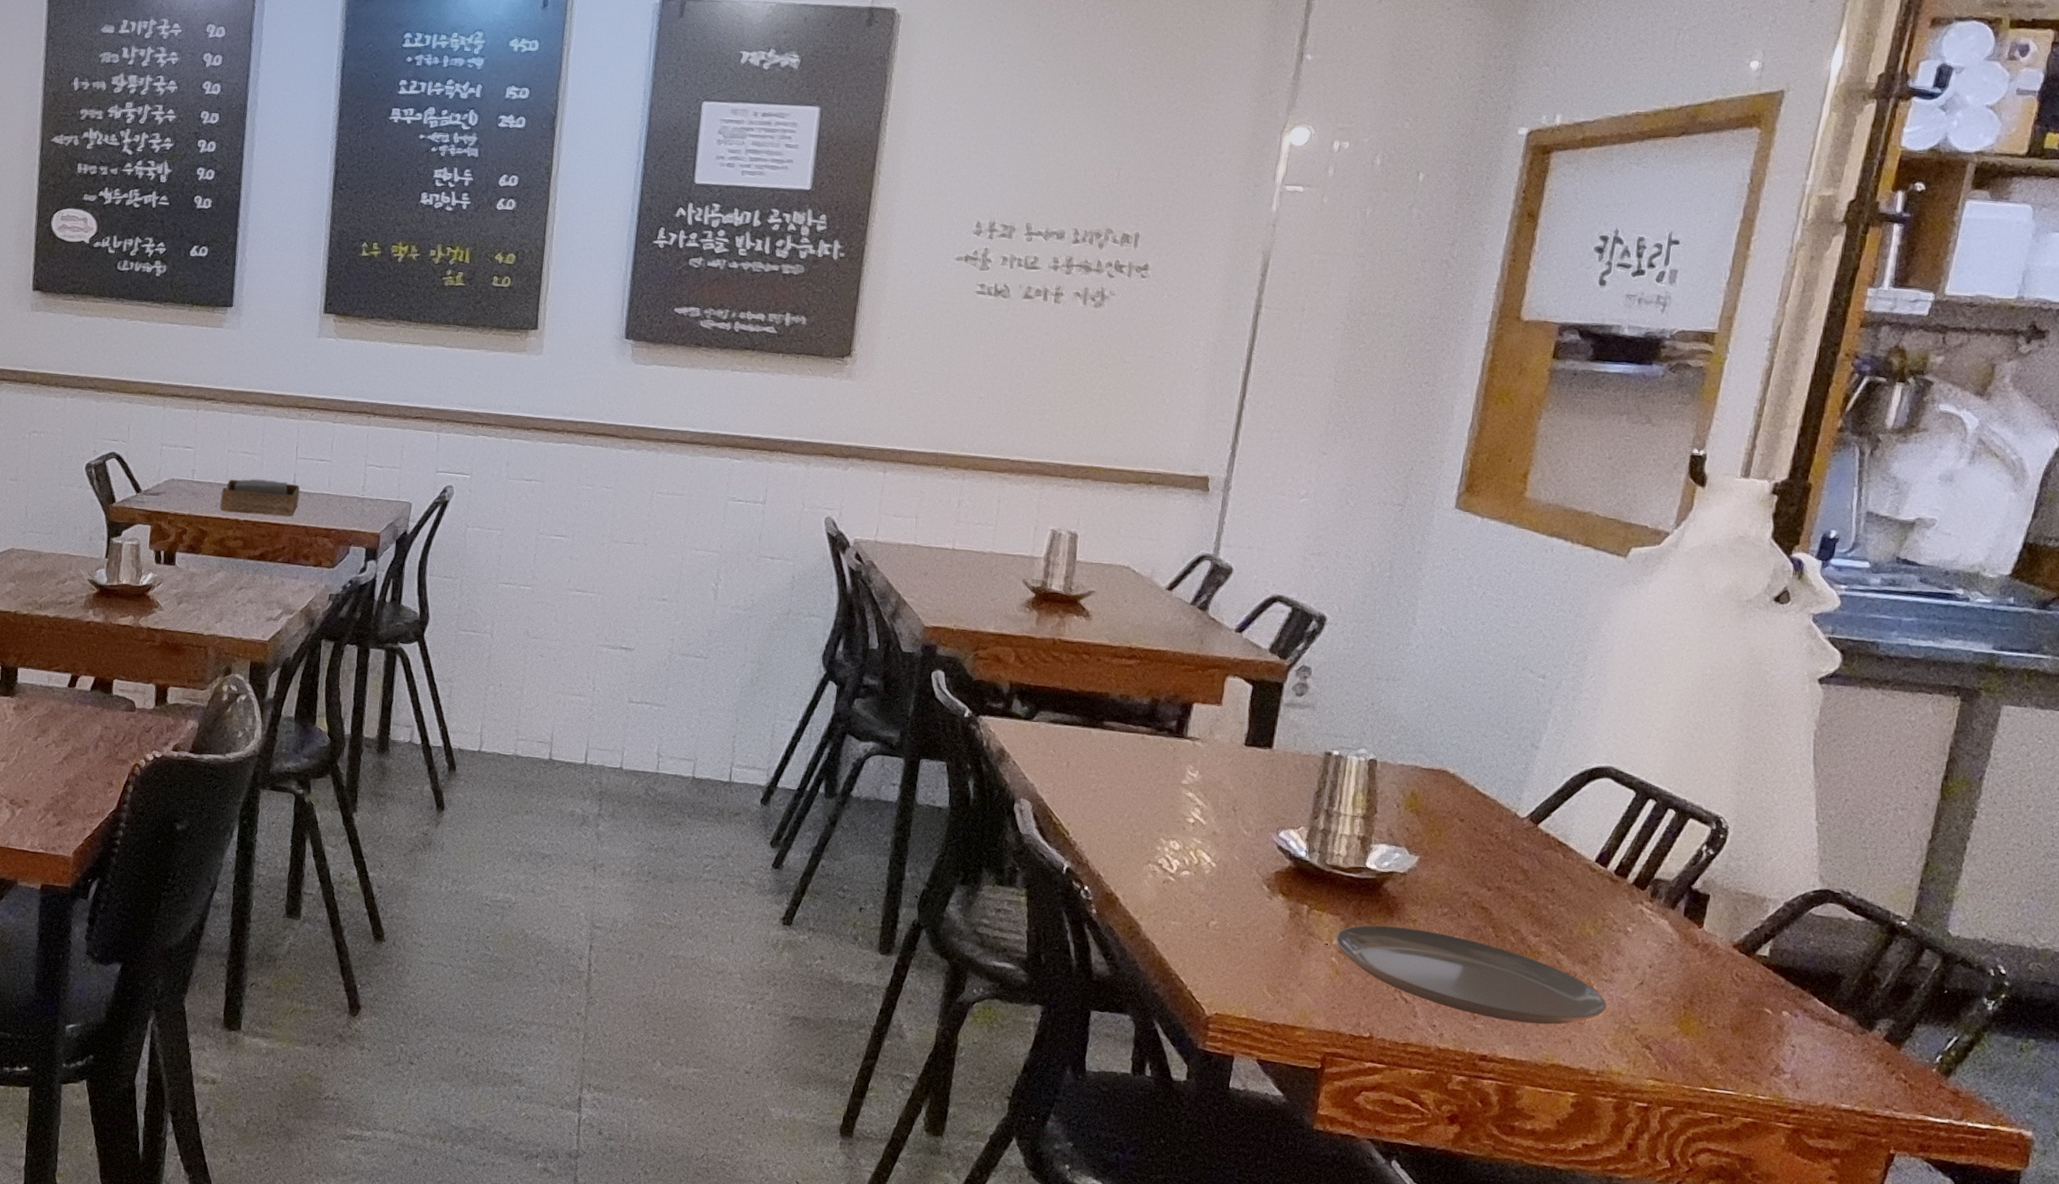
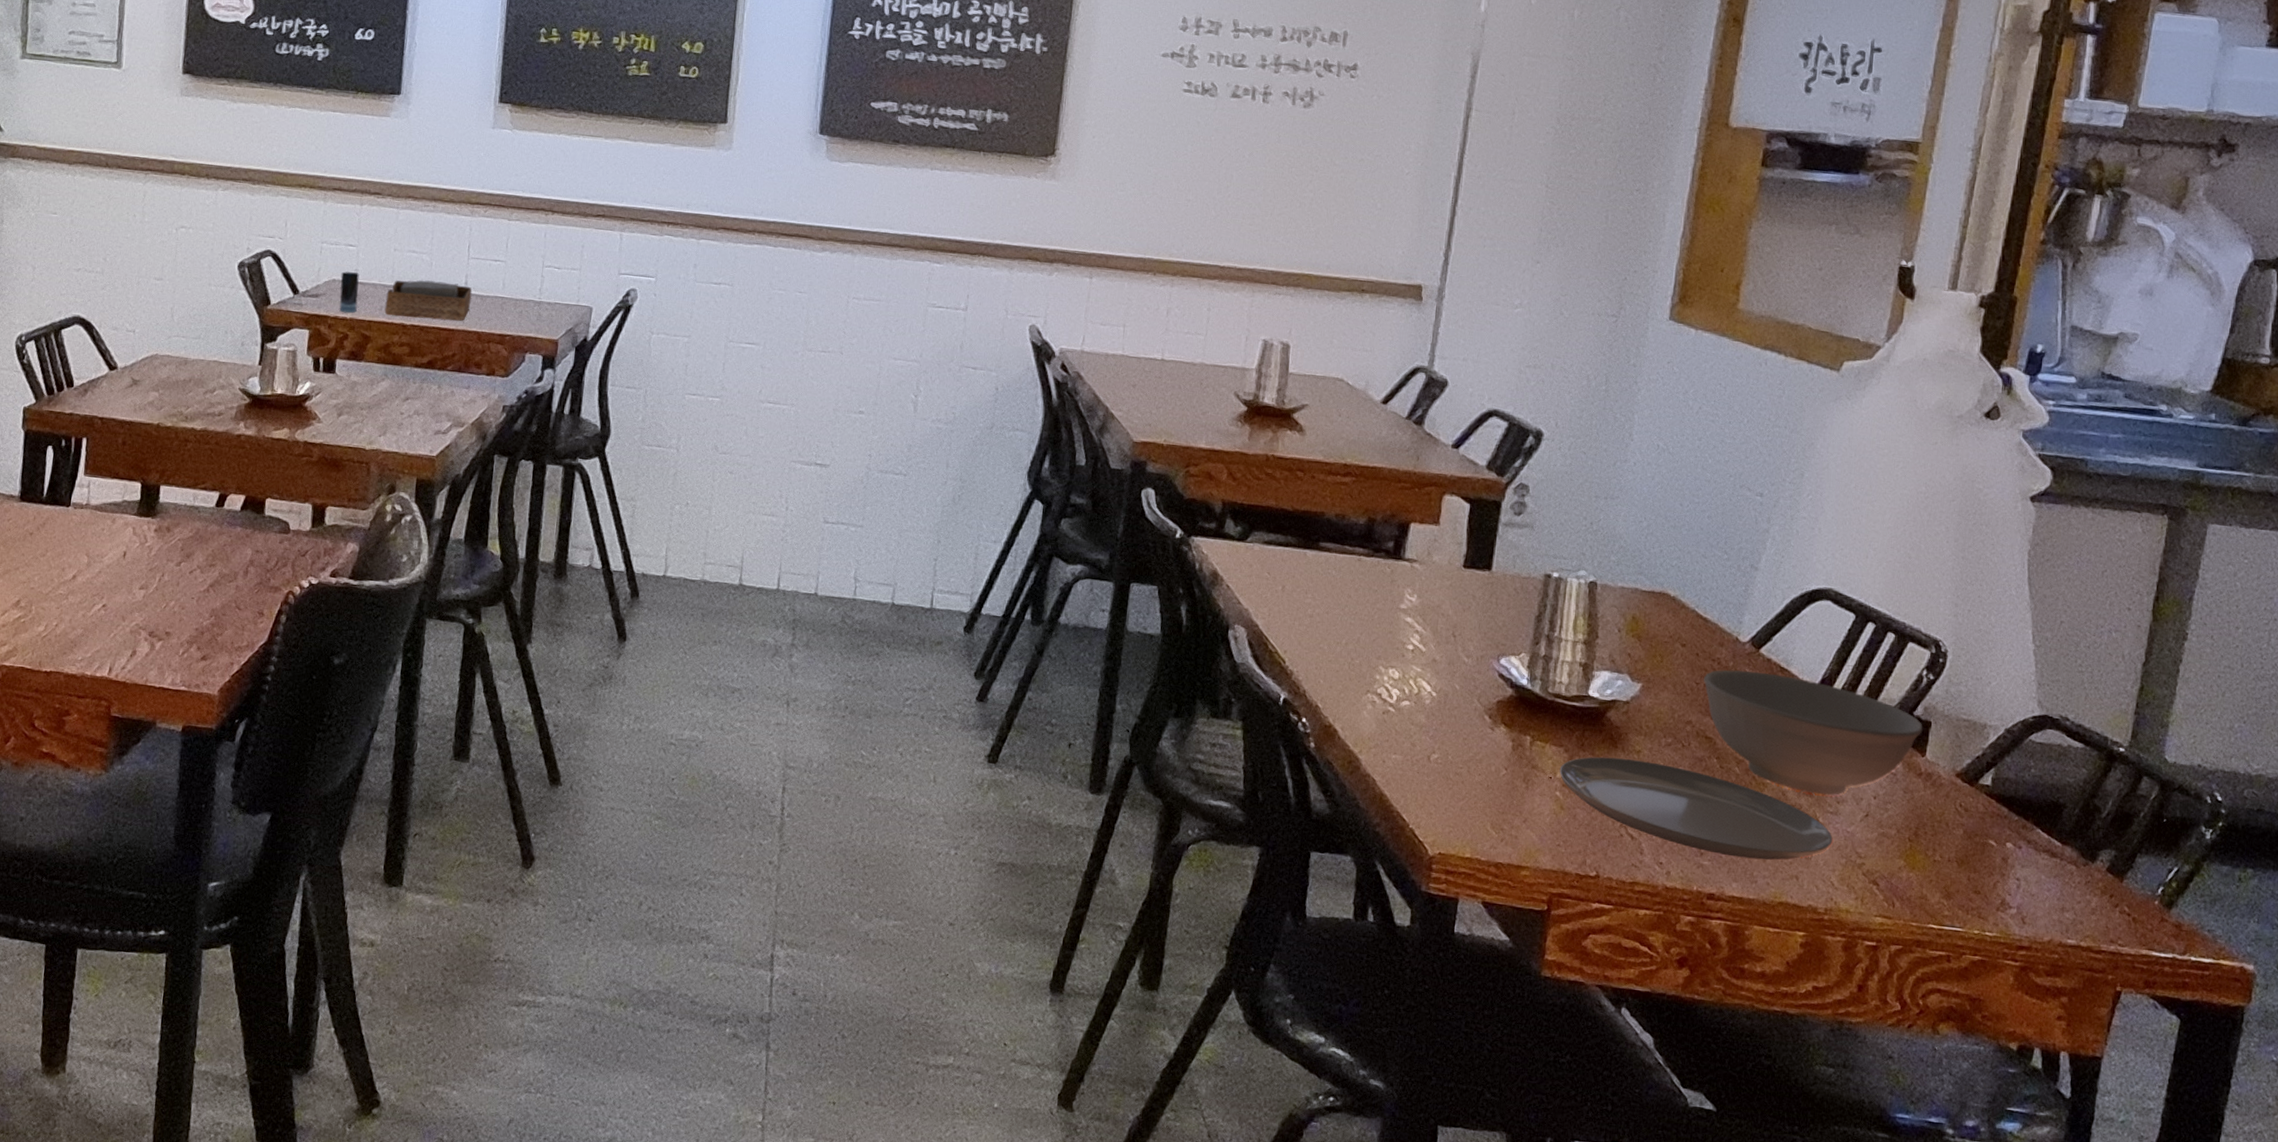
cup: none [178,471,196,511] -> present [339,271,360,314]
bowl: none [1480,843,1701,964] -> present [1703,669,1923,796]

